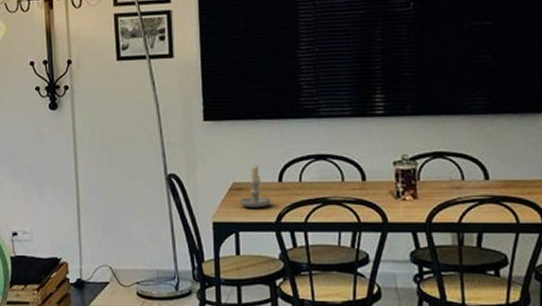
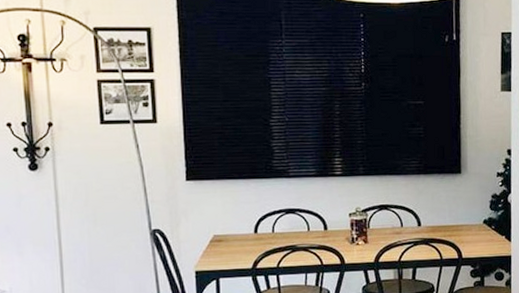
candle: present [240,164,271,209] -> none [220,218,248,257]

